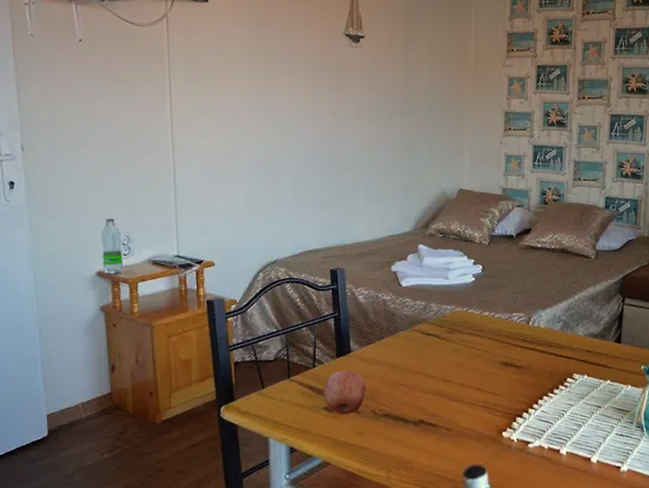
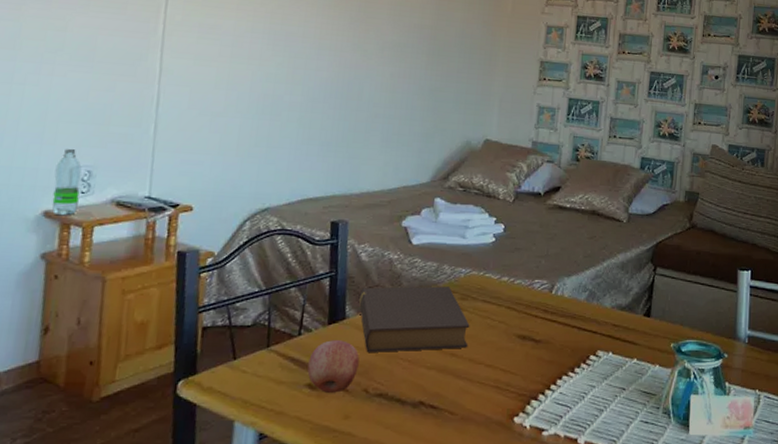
book: none [360,322,458,380] -> present [358,286,470,352]

